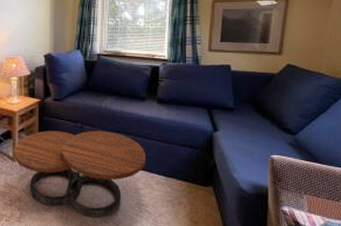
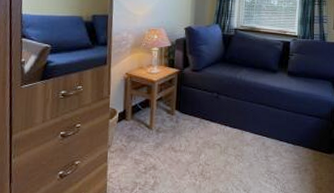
coffee table: present [14,131,146,219] -> none [151,100,277,186]

